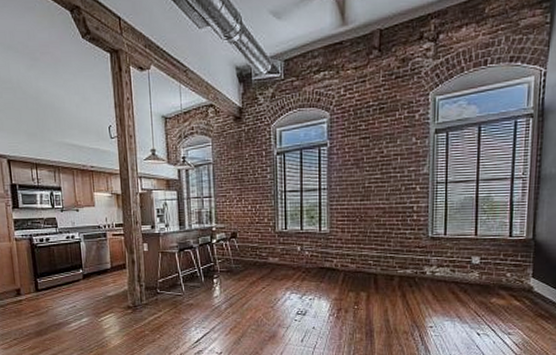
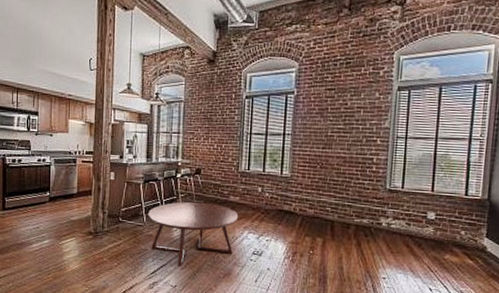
coffee table: none [186,266,279,334] -> present [148,201,239,267]

